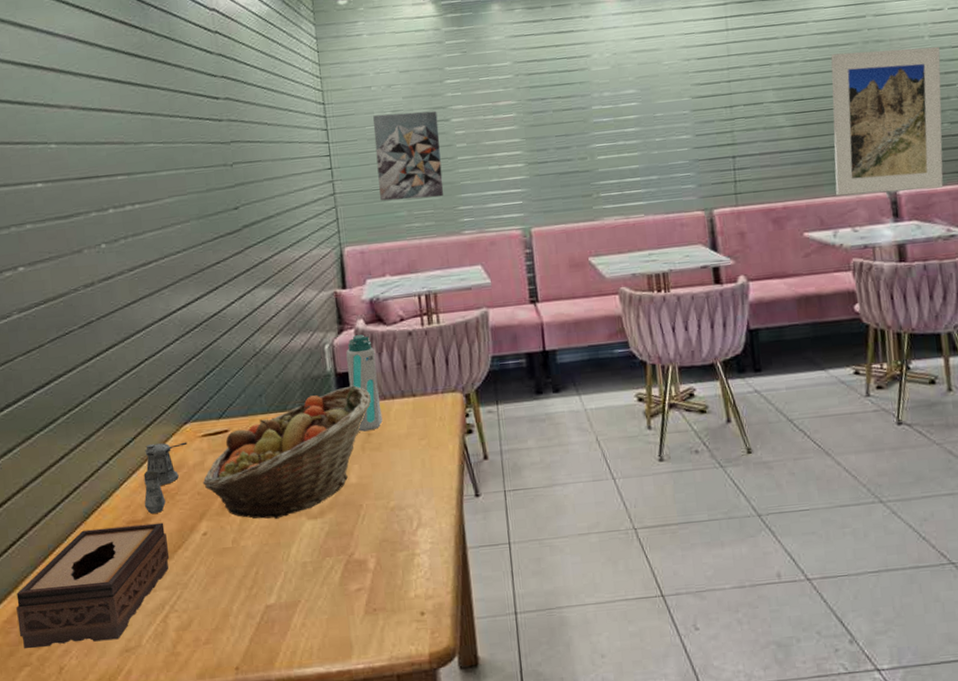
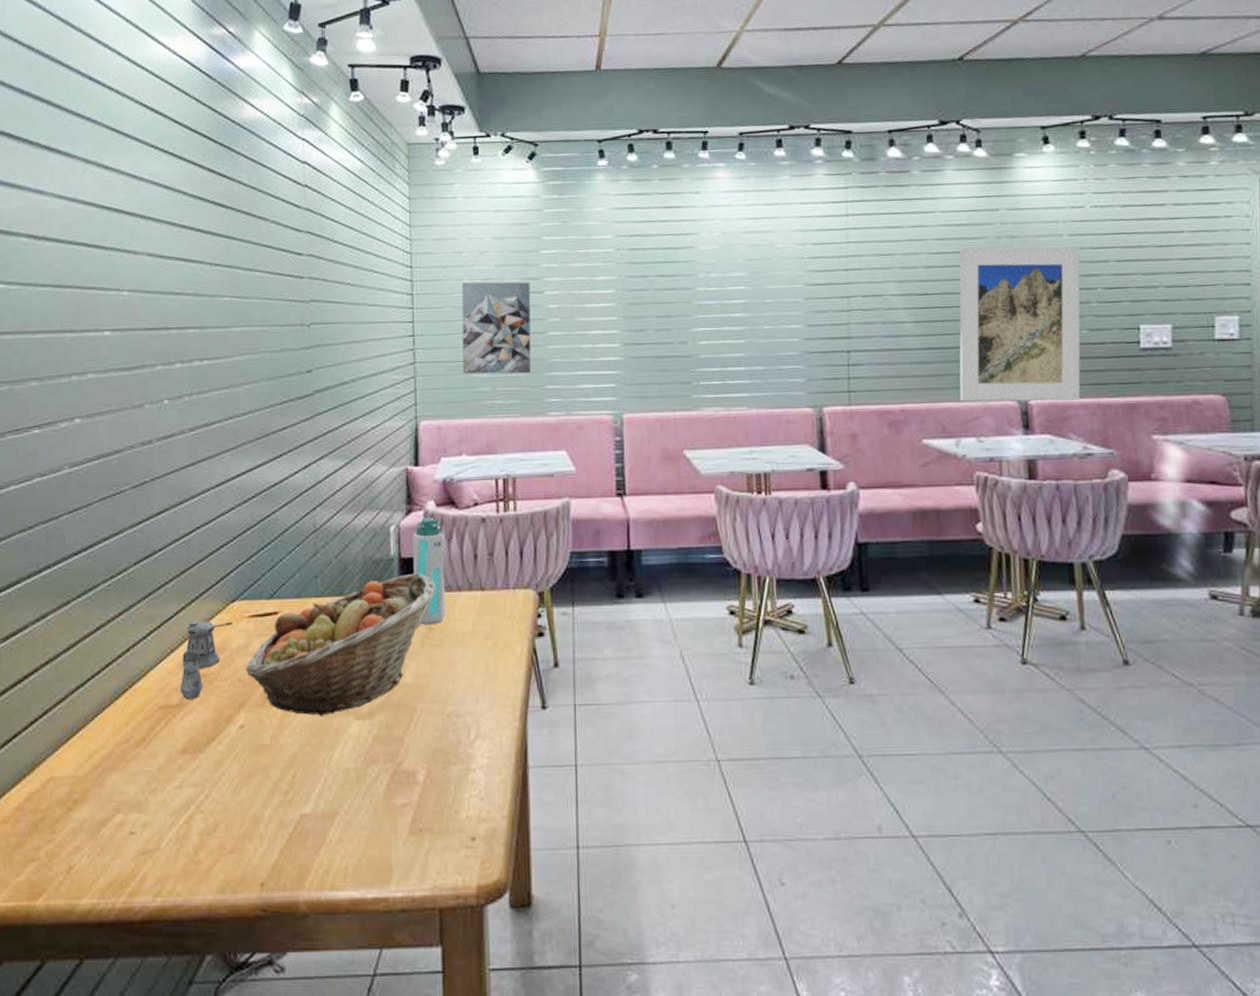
tissue box: present [16,522,170,649] -> none [29,710,201,842]

